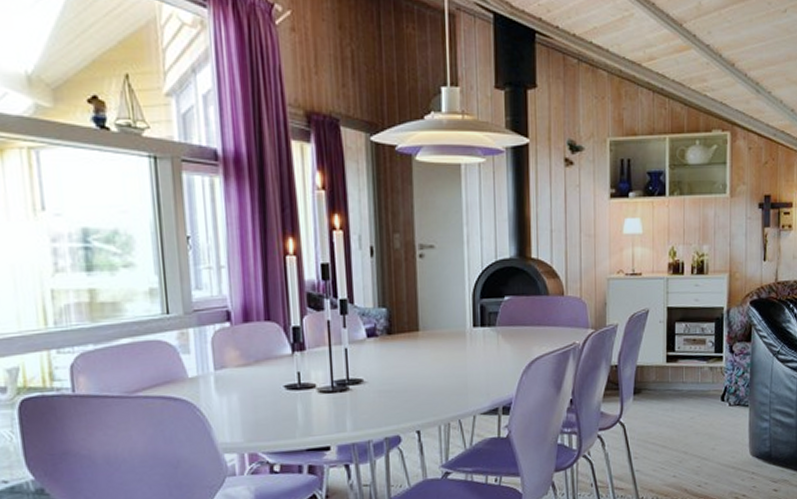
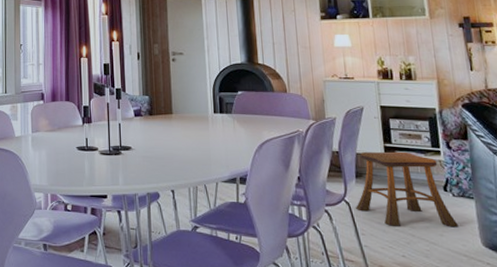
stool: none [630,360,731,446] -> present [355,151,459,226]

